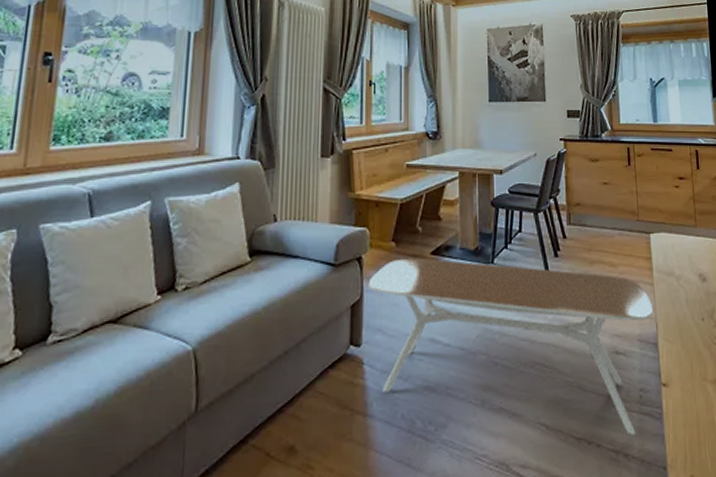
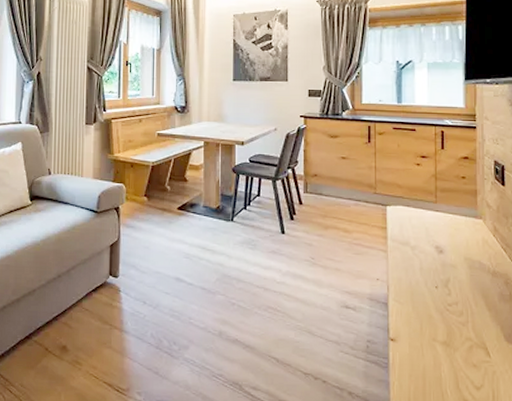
coffee table: present [368,257,654,436] -> none [124,211,386,378]

